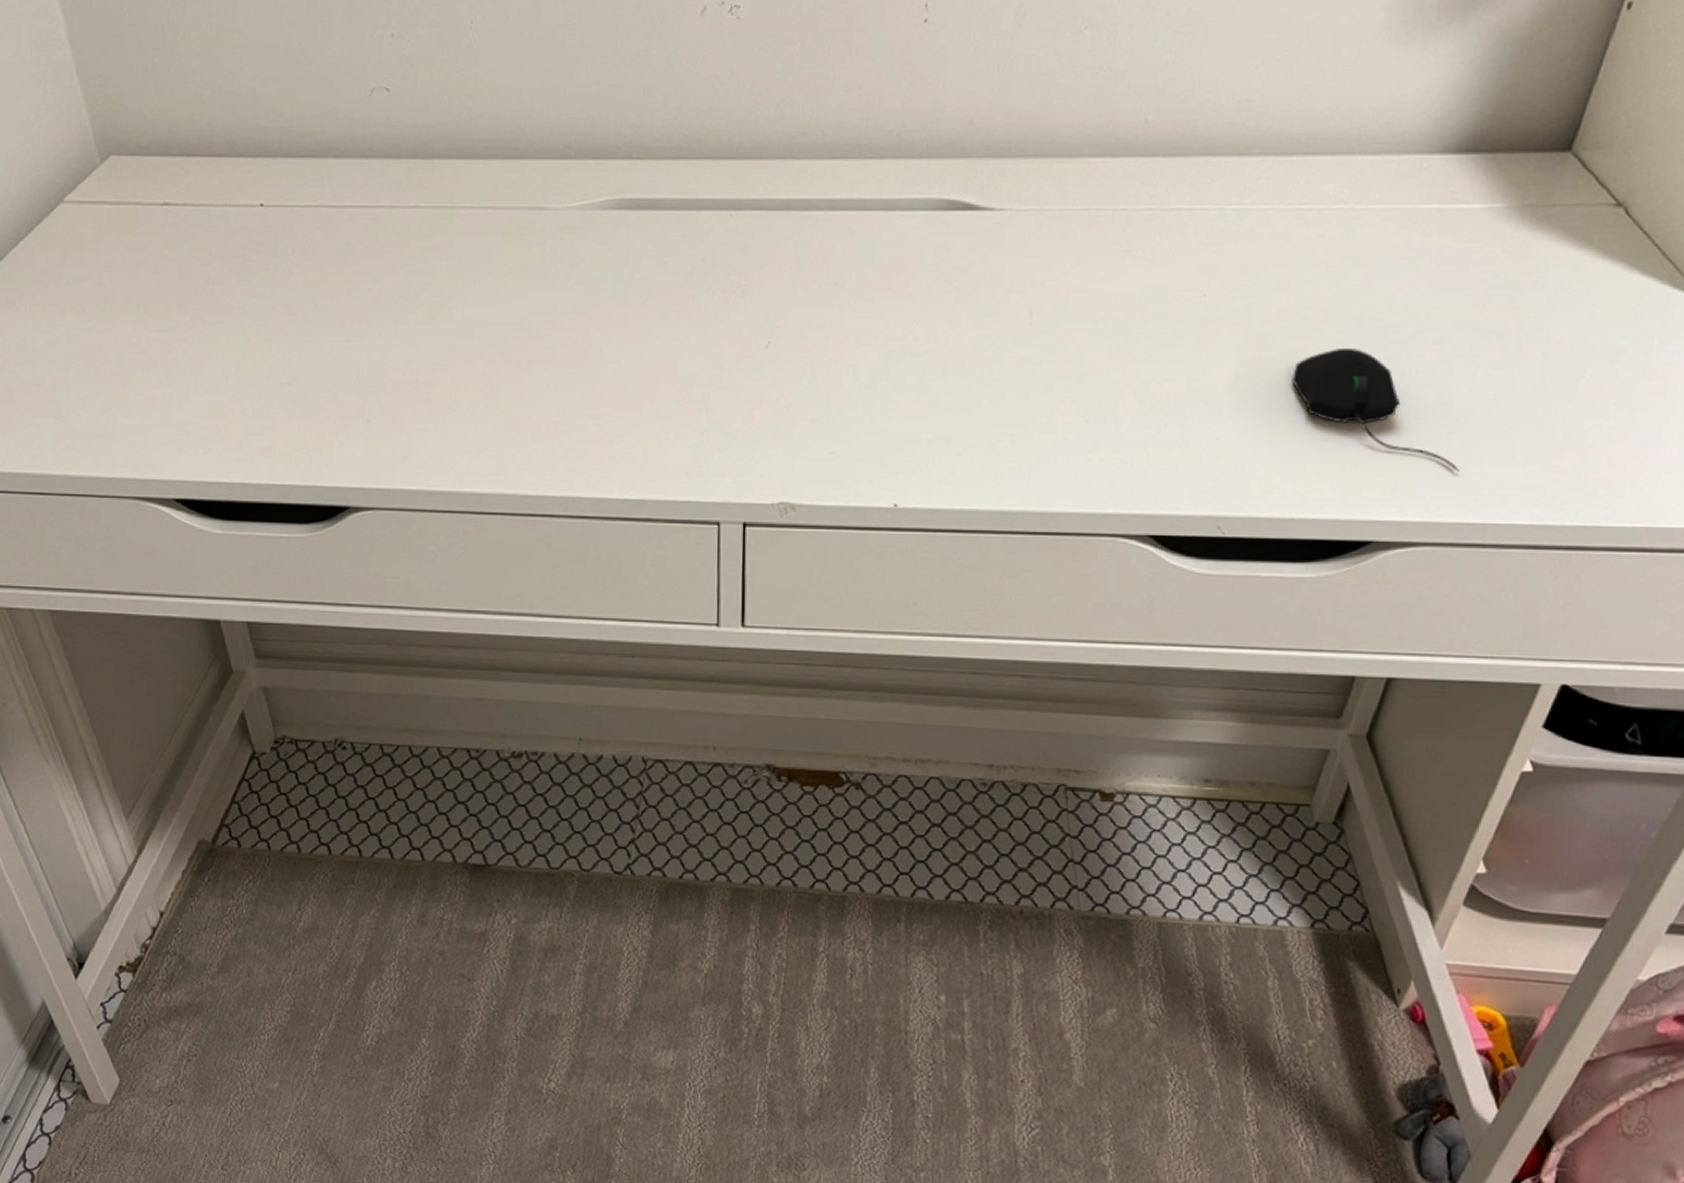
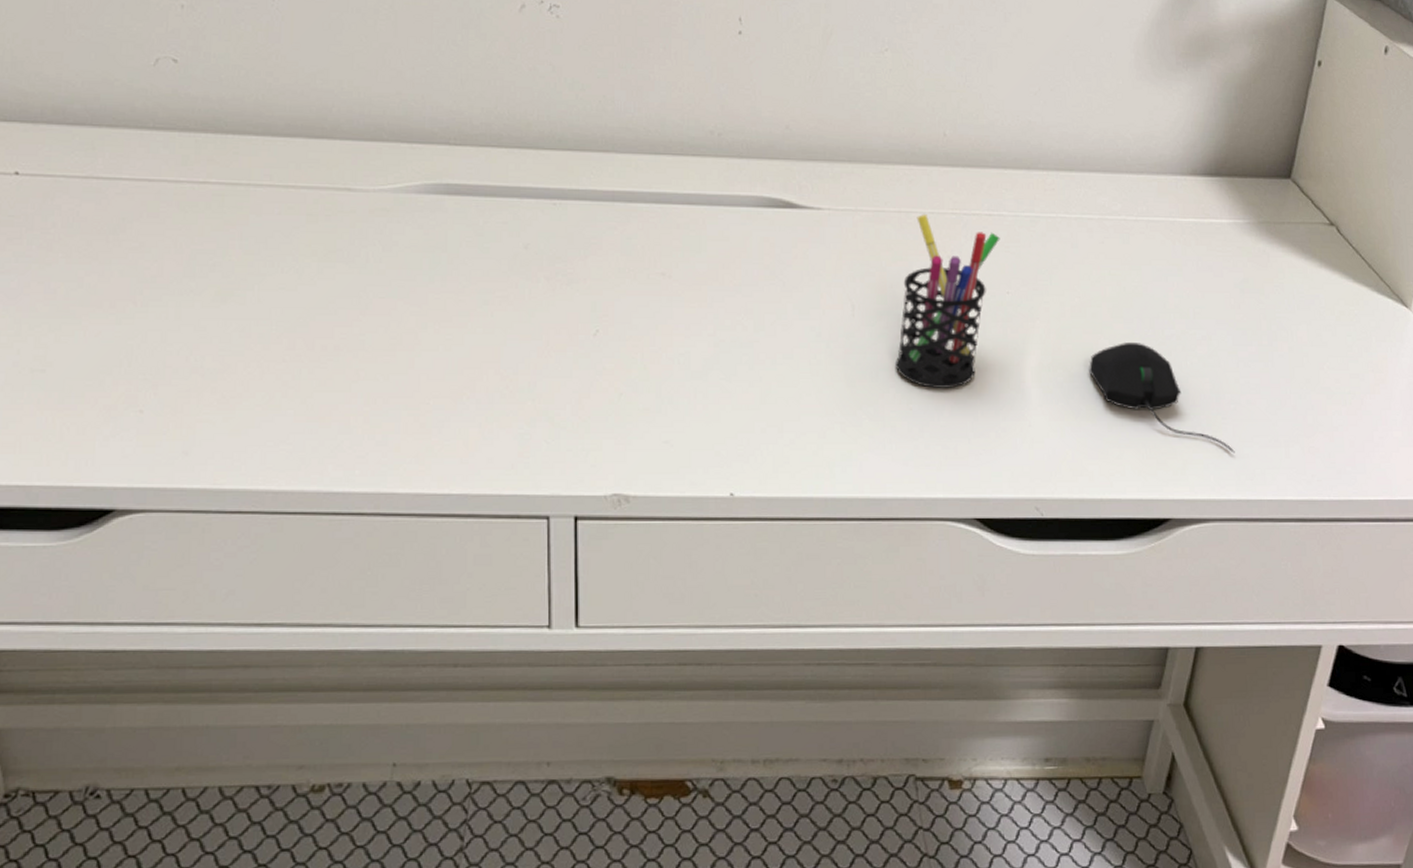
pen holder: none [1073,211,1201,399] -> present [896,214,1000,388]

